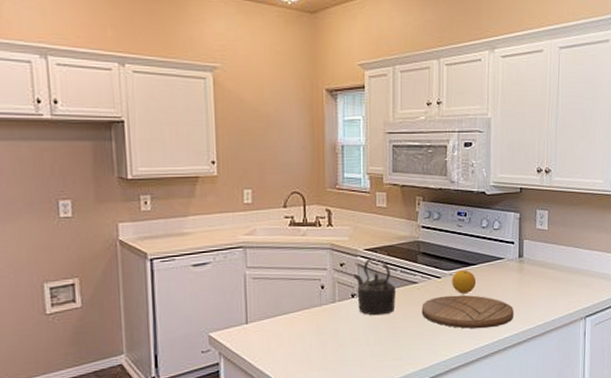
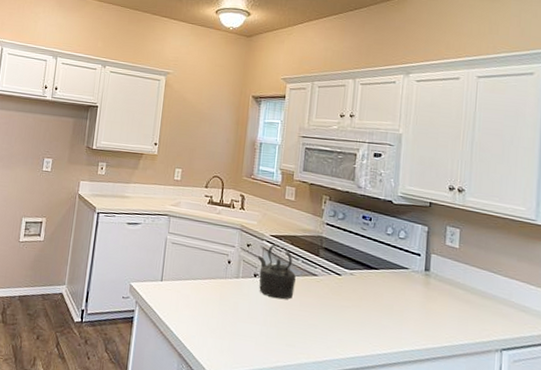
cutting board: present [421,294,514,329] -> none [319,293,417,337]
fruit: present [452,270,476,293] -> none [352,271,377,296]

